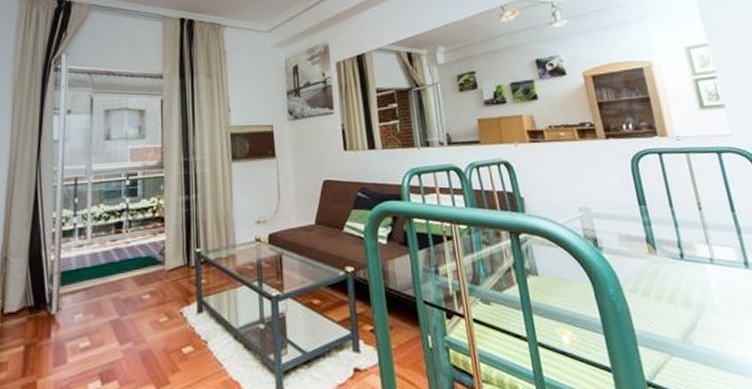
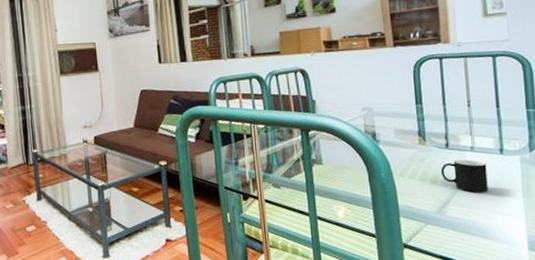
cup: none [678,273,739,317] -> present [440,159,488,193]

